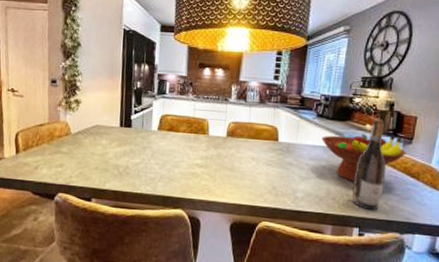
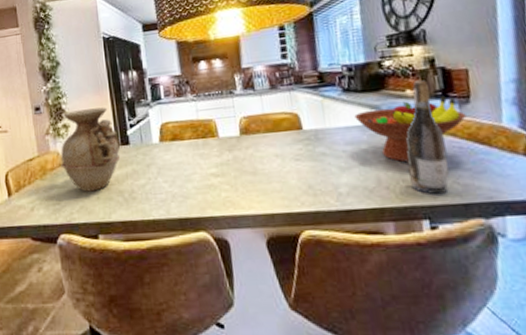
vase: none [67,89,124,162] -> present [61,107,121,192]

